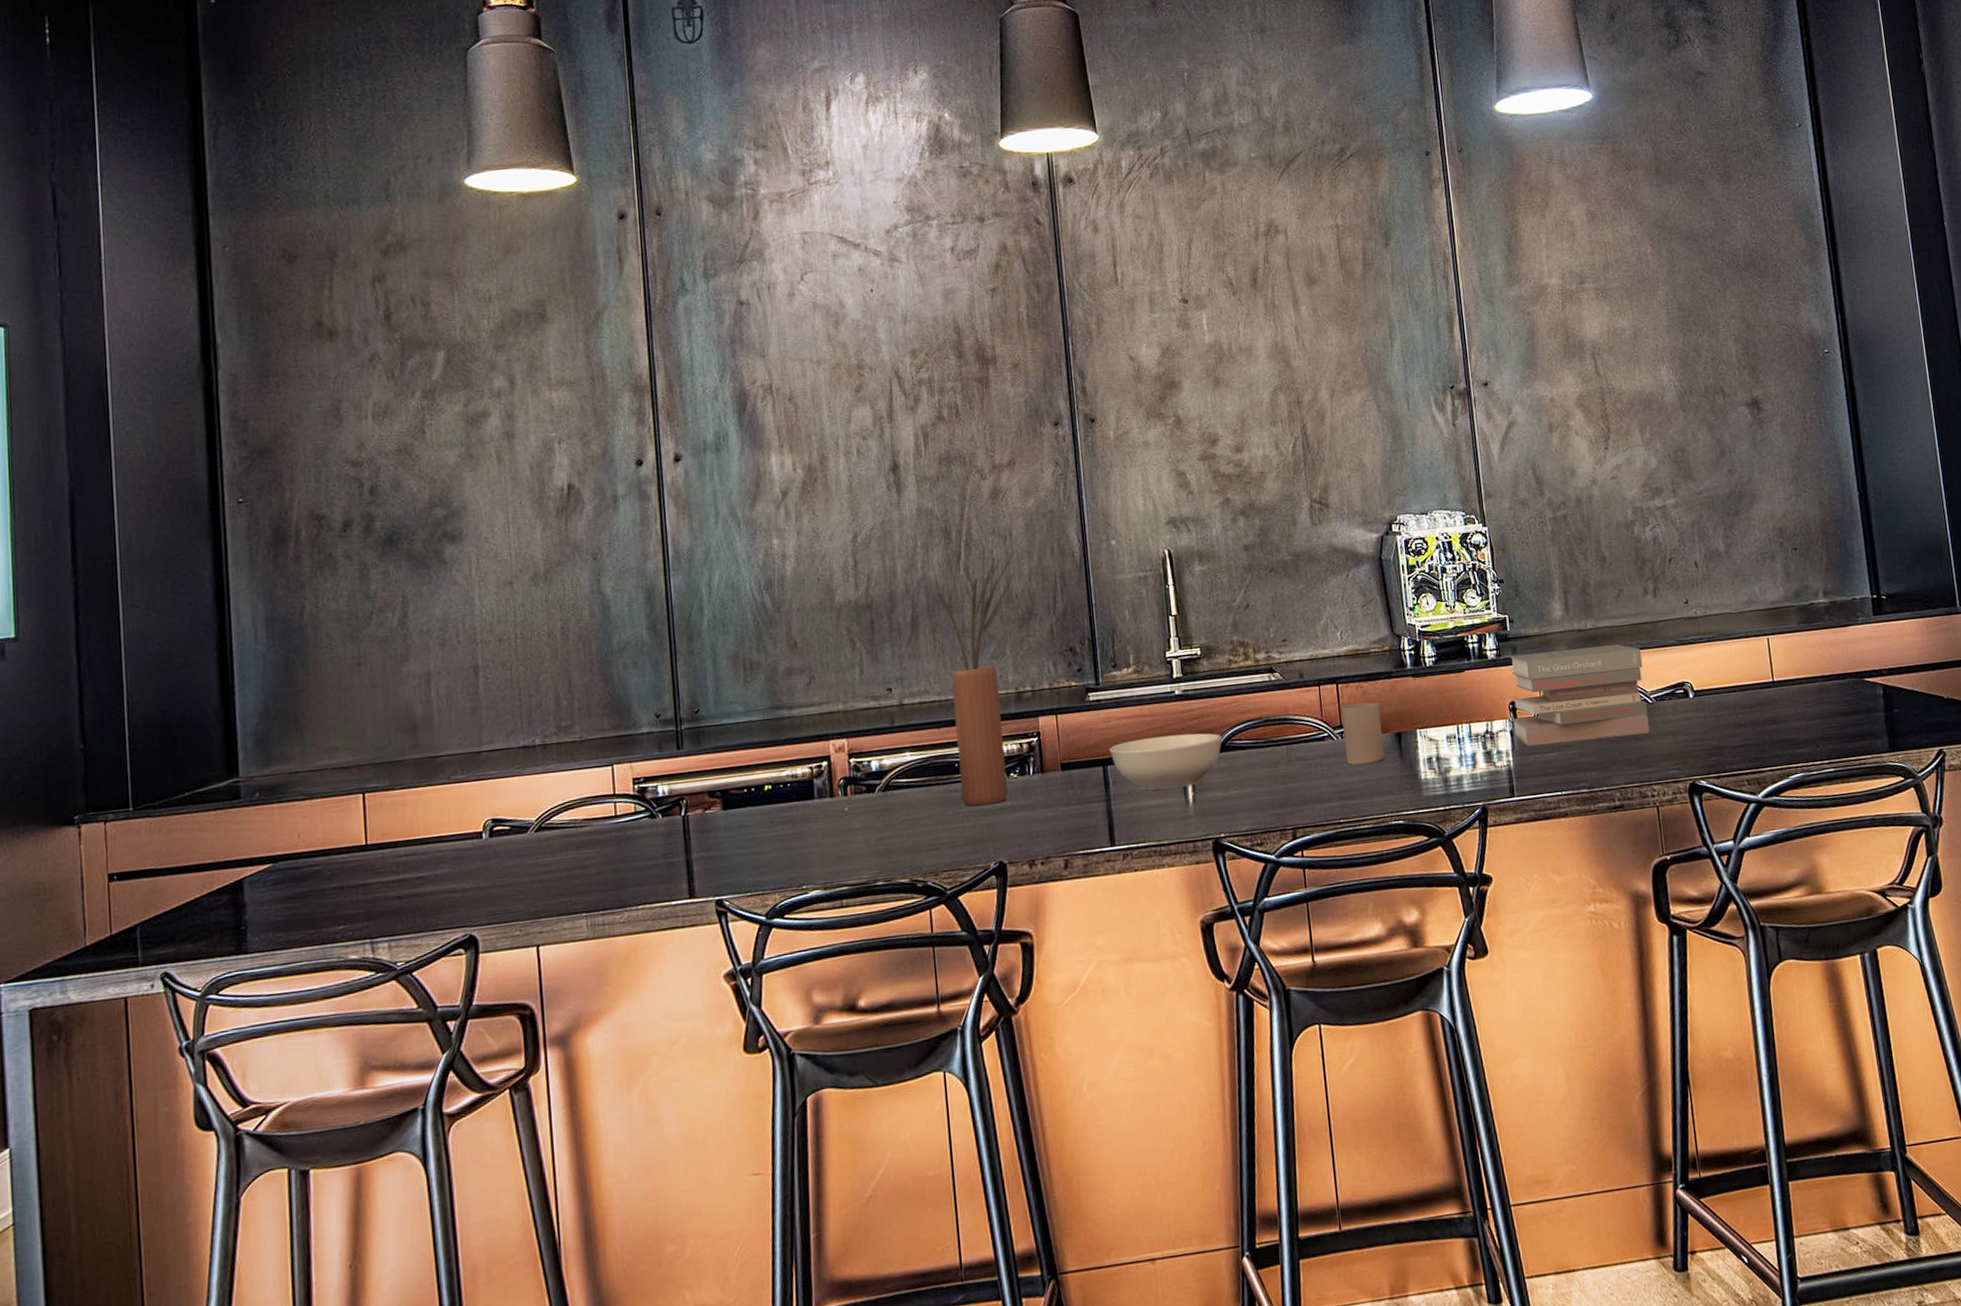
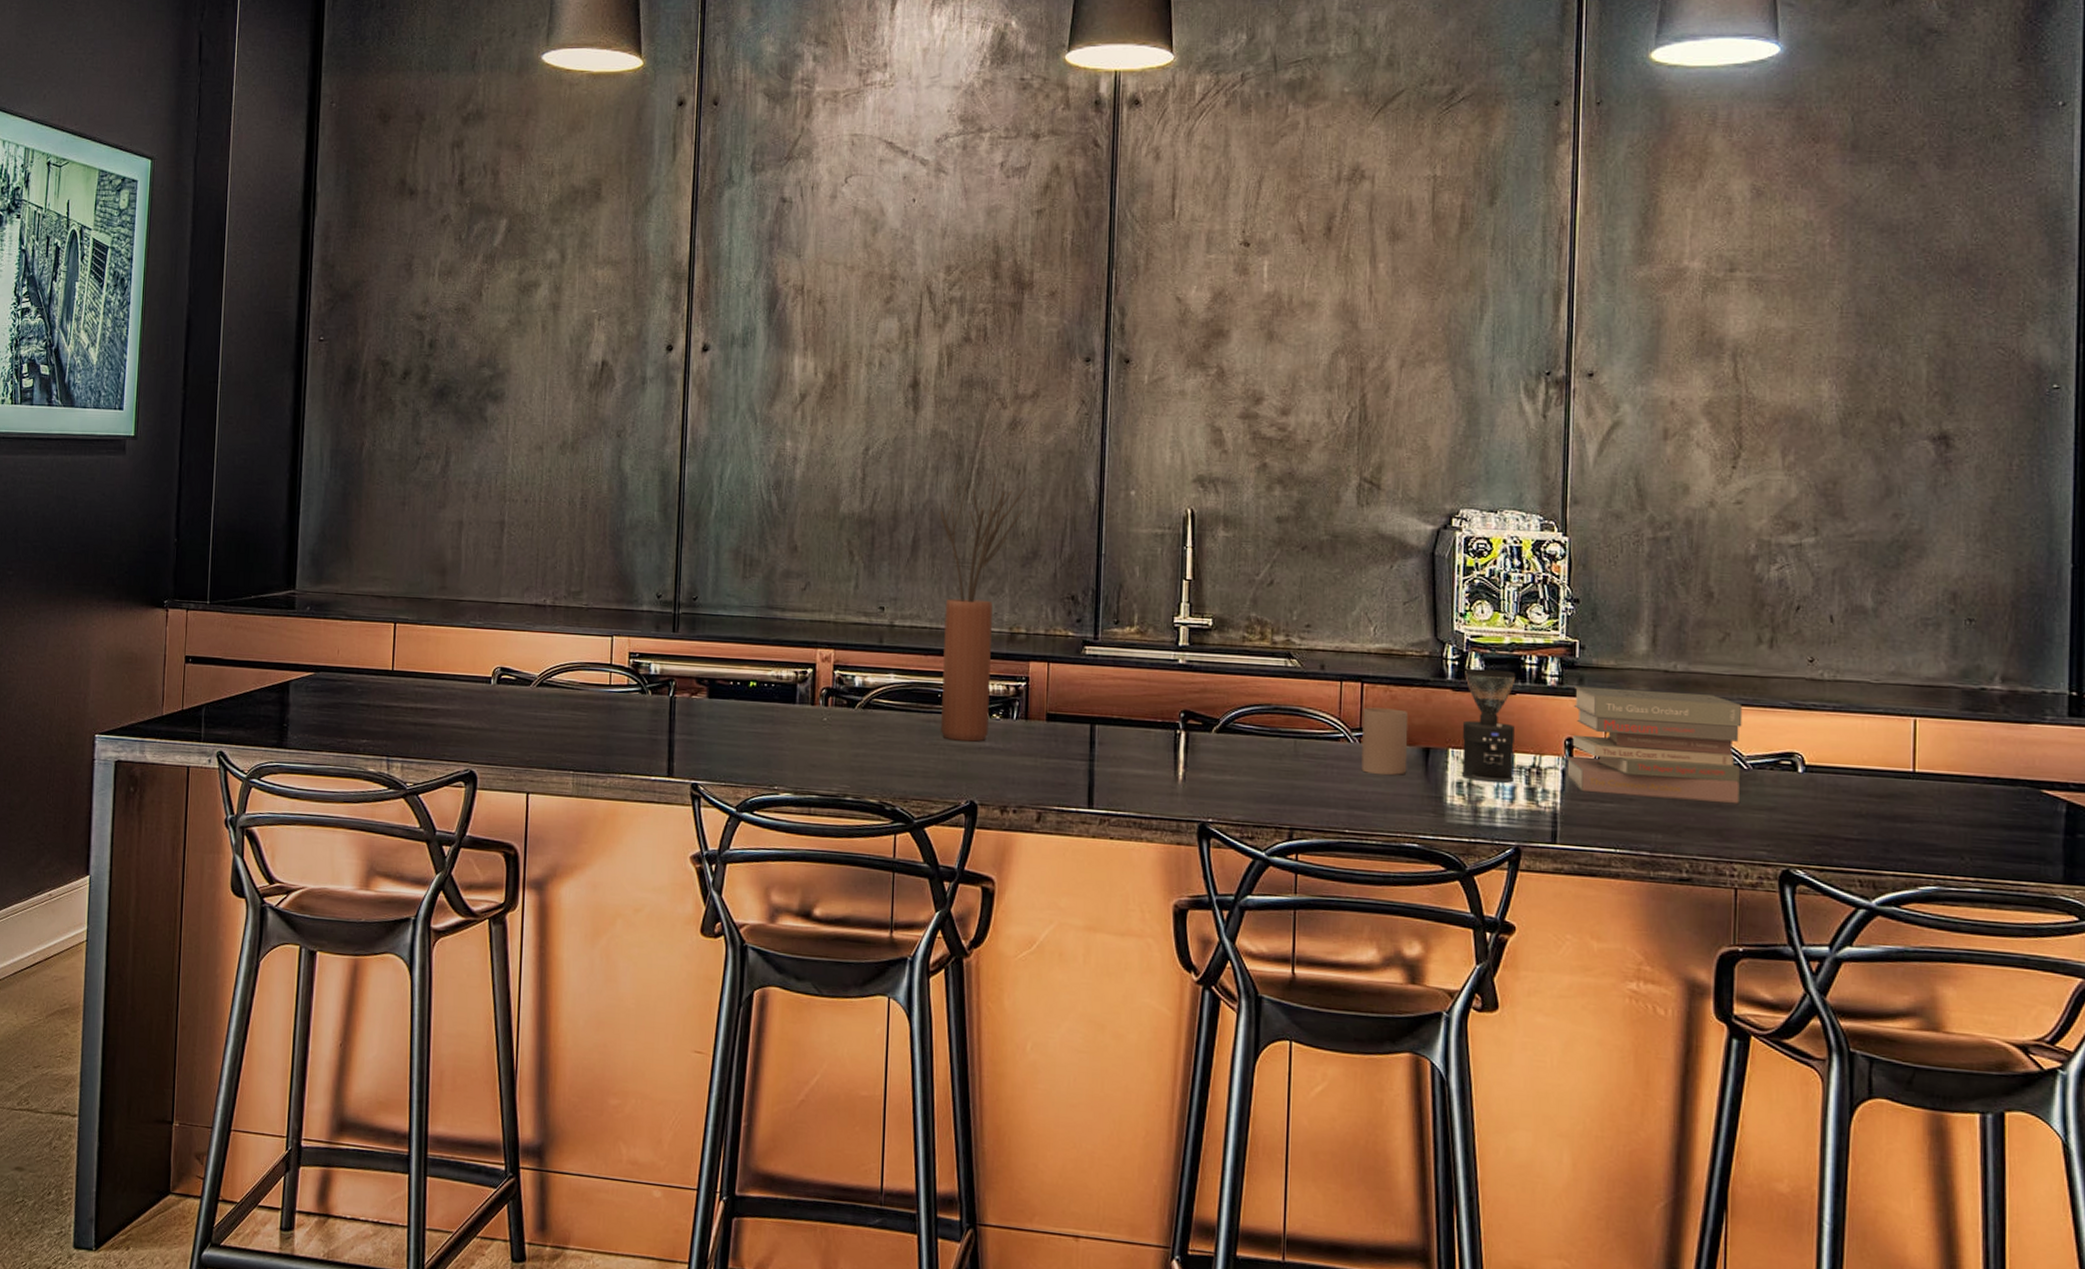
bowl: present [1109,733,1223,791] -> none [1100,703,1224,762]
coffee grinder: none [1420,652,1473,755] -> present [1462,668,1516,784]

